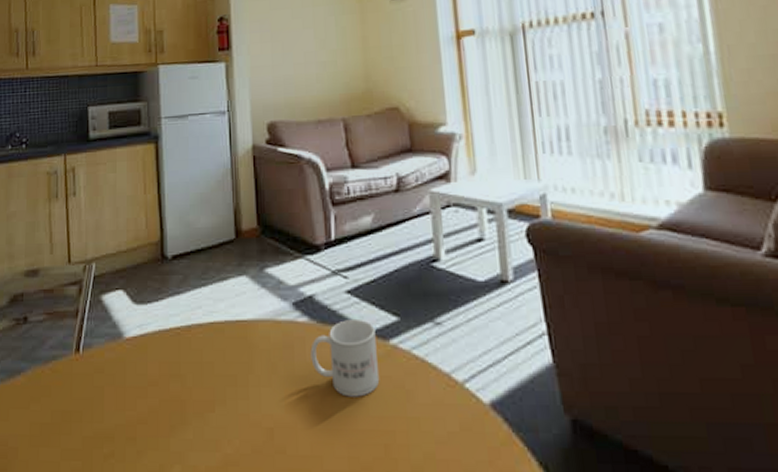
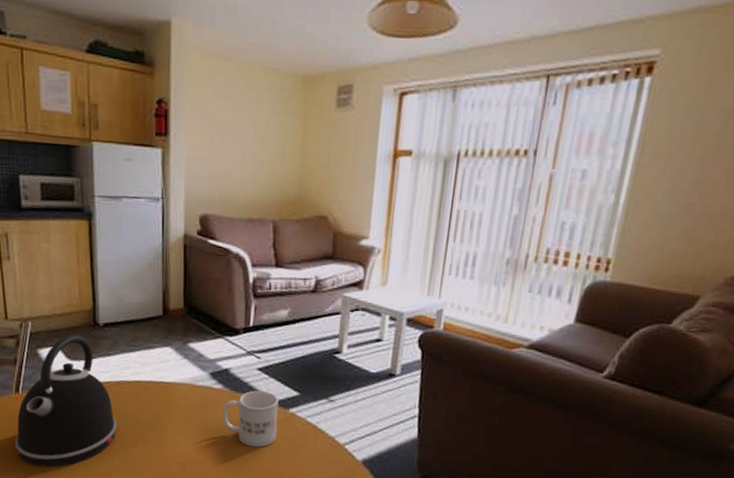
kettle: none [72,273,189,451] -> present [14,334,117,468]

